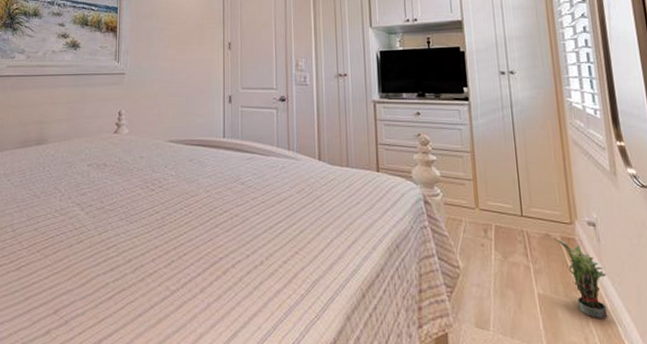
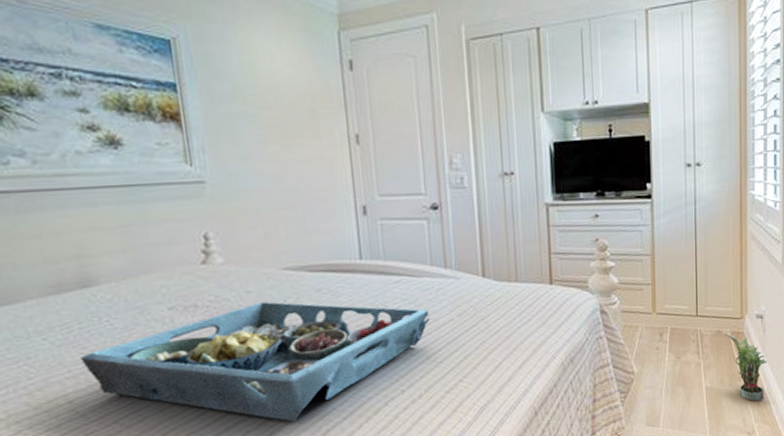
serving tray: none [26,166,274,271] -> present [80,301,430,422]

